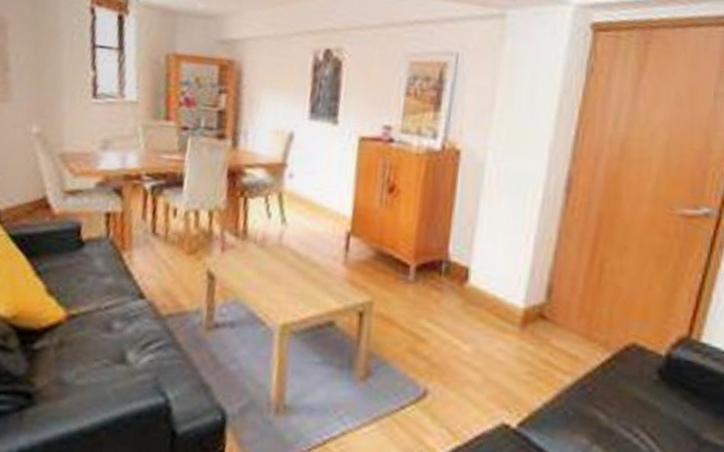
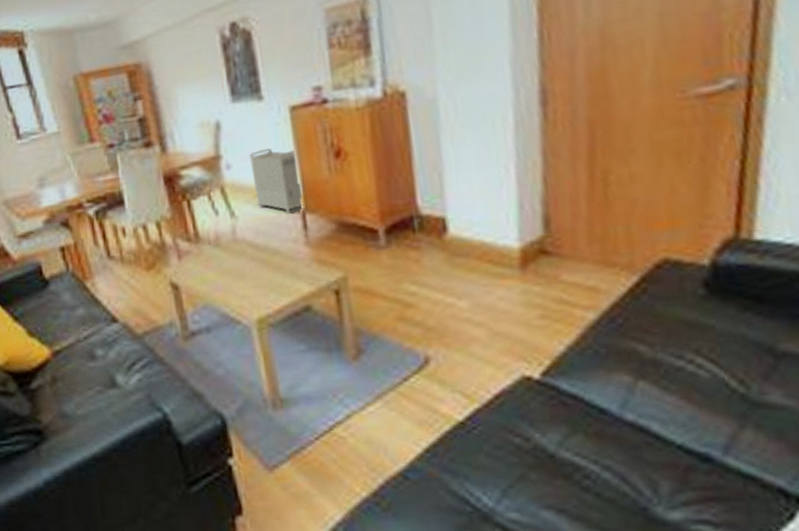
storage bin: none [309,168,355,233] -> present [250,148,304,214]

